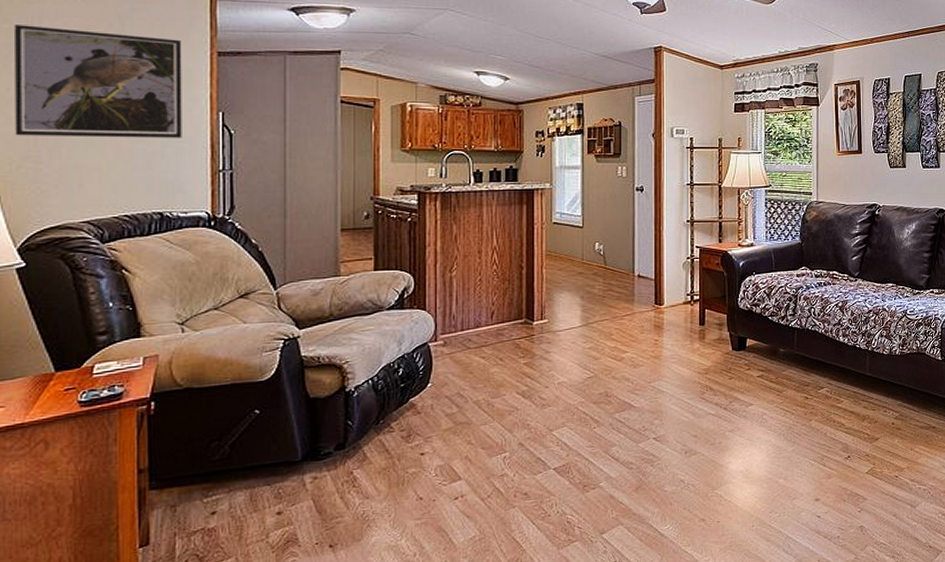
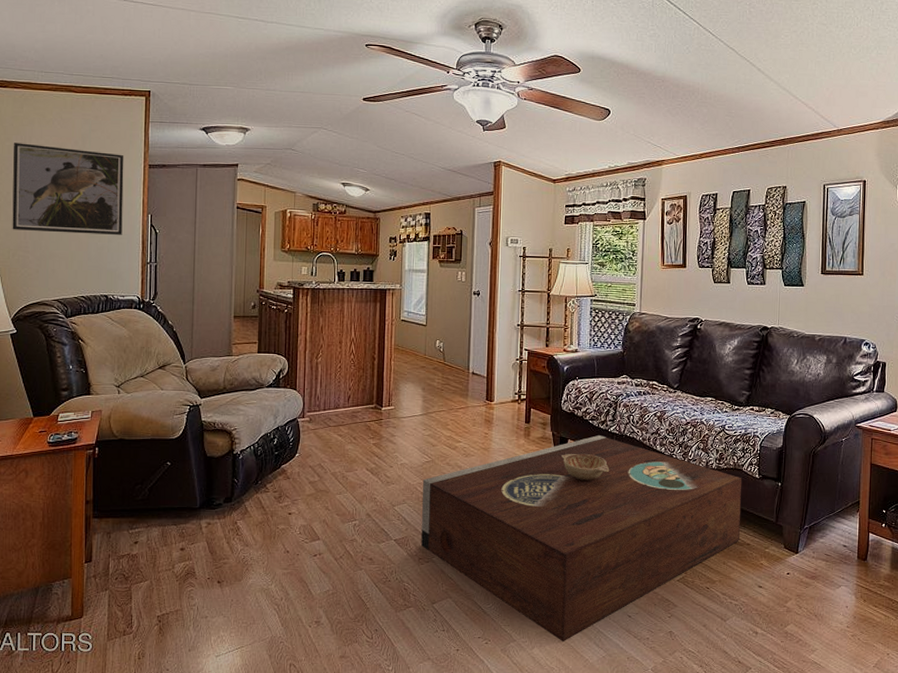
stereo: none [586,331,926,555] -> present [421,435,743,642]
decorative bowl: none [740,351,792,381] -> present [562,453,610,480]

